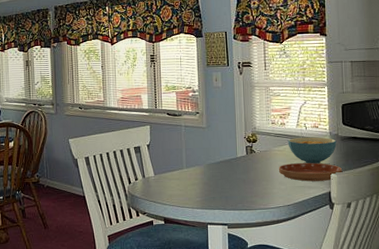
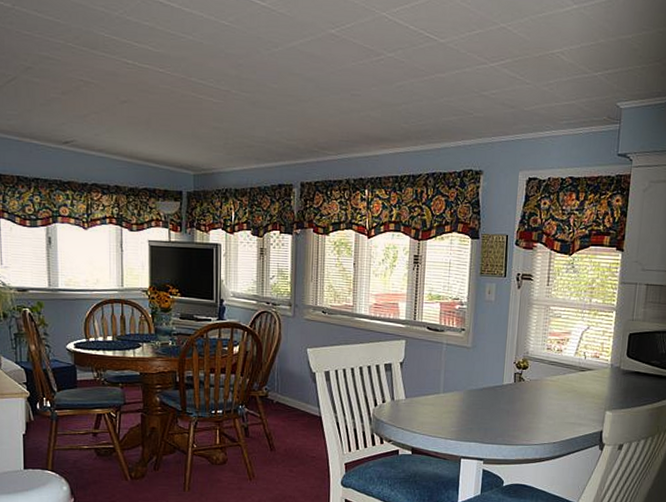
saucer: present [278,163,343,182] -> none [548,396,620,419]
cereal bowl: present [287,137,337,164] -> none [562,367,617,399]

